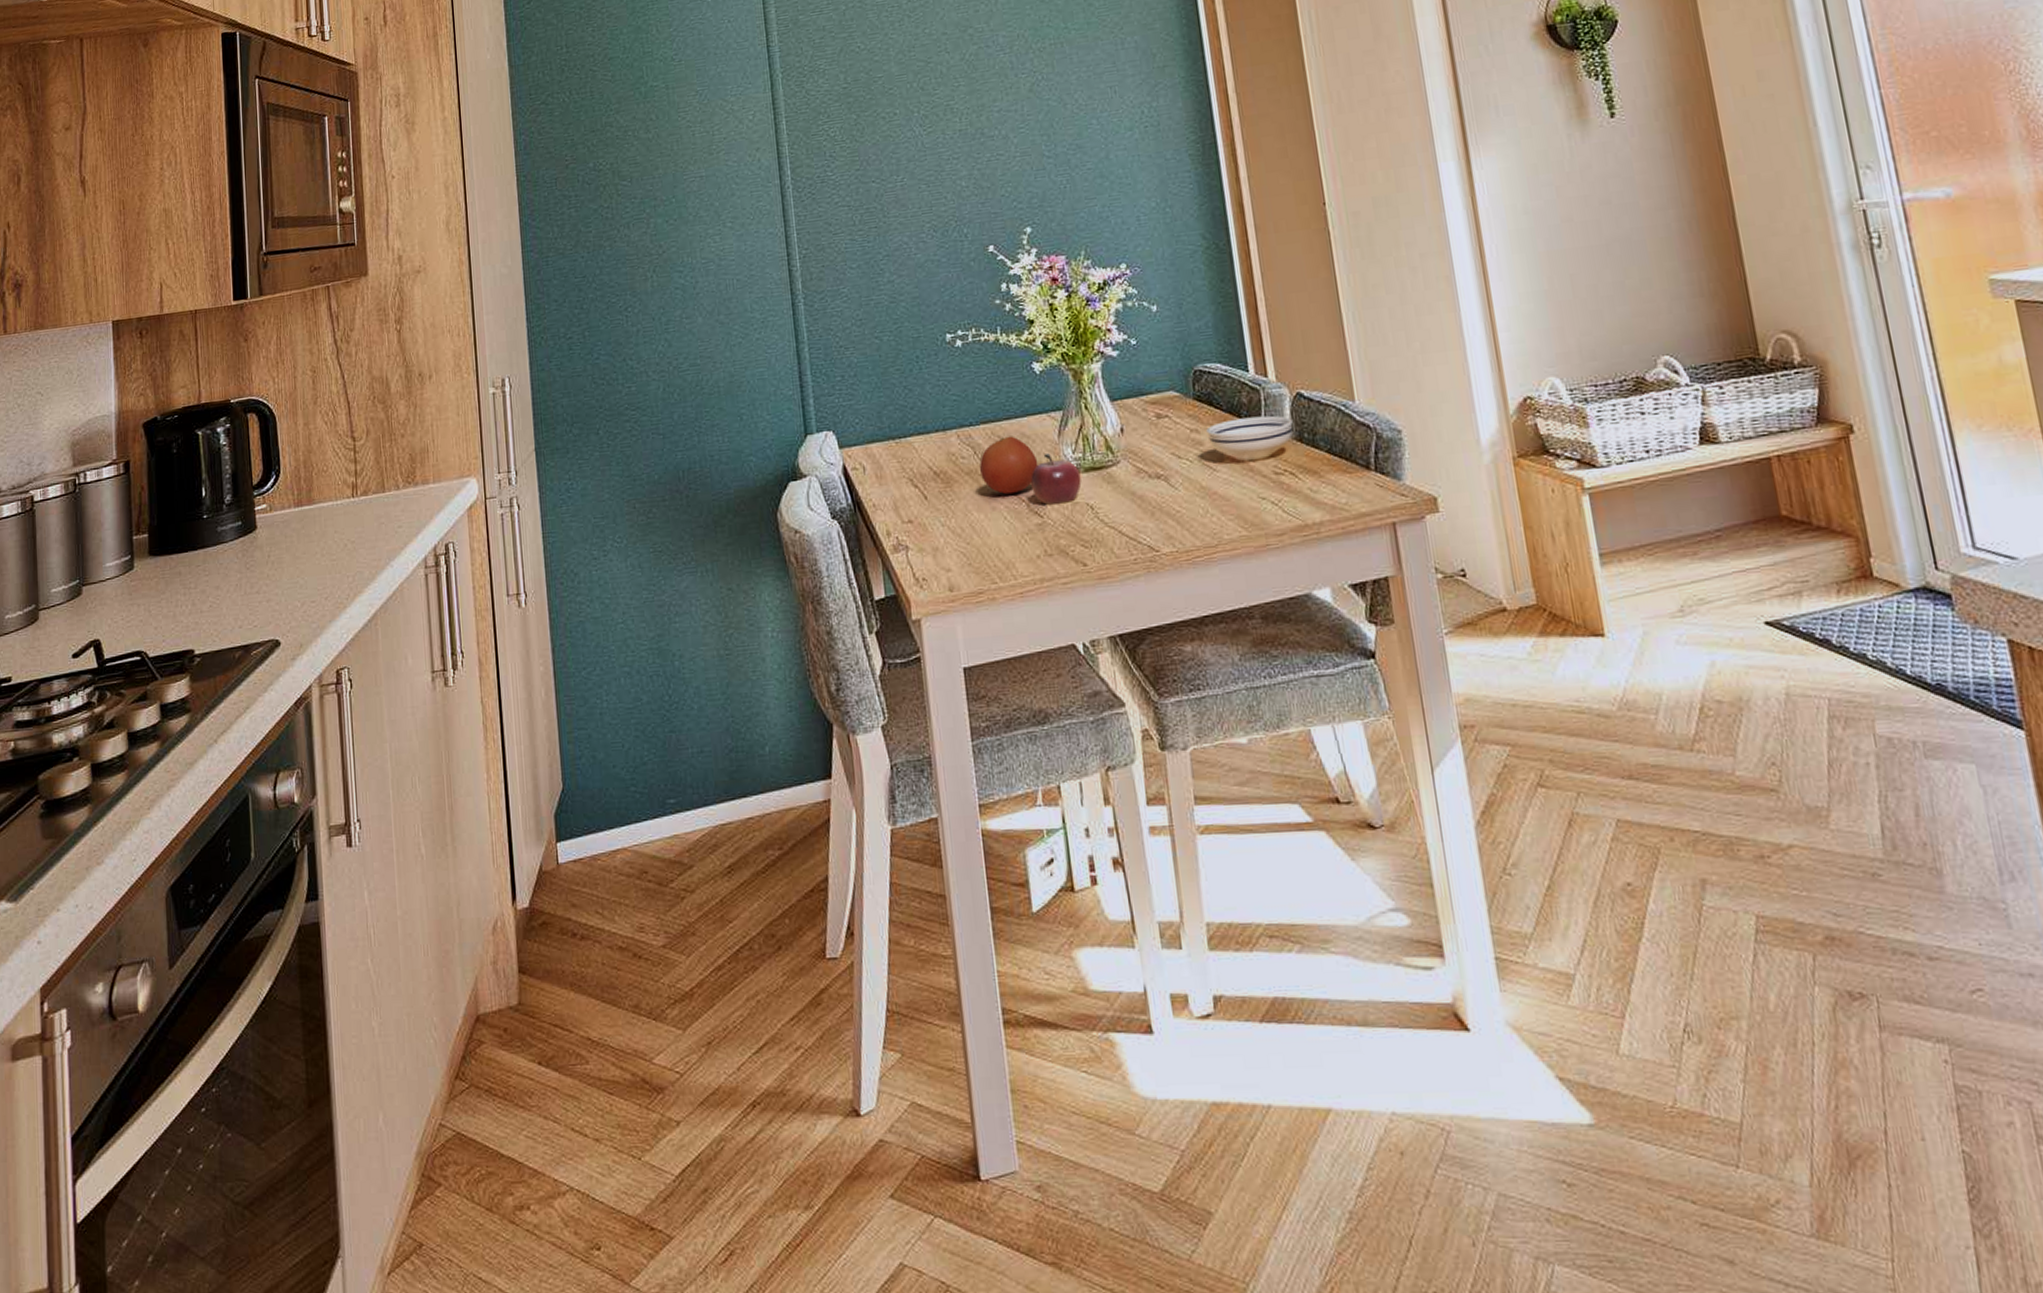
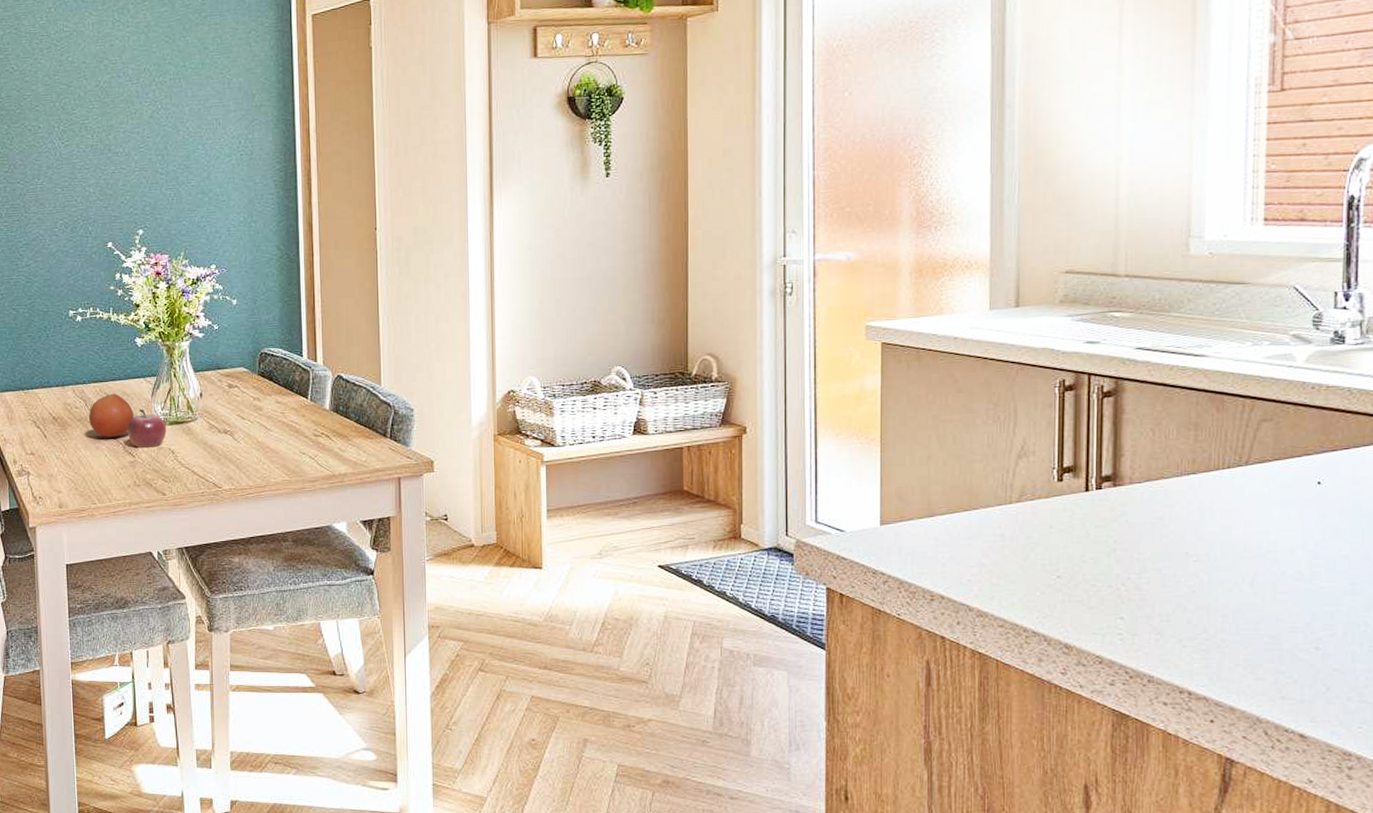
bowl: present [1206,415,1294,461] -> none [266,391,332,424]

